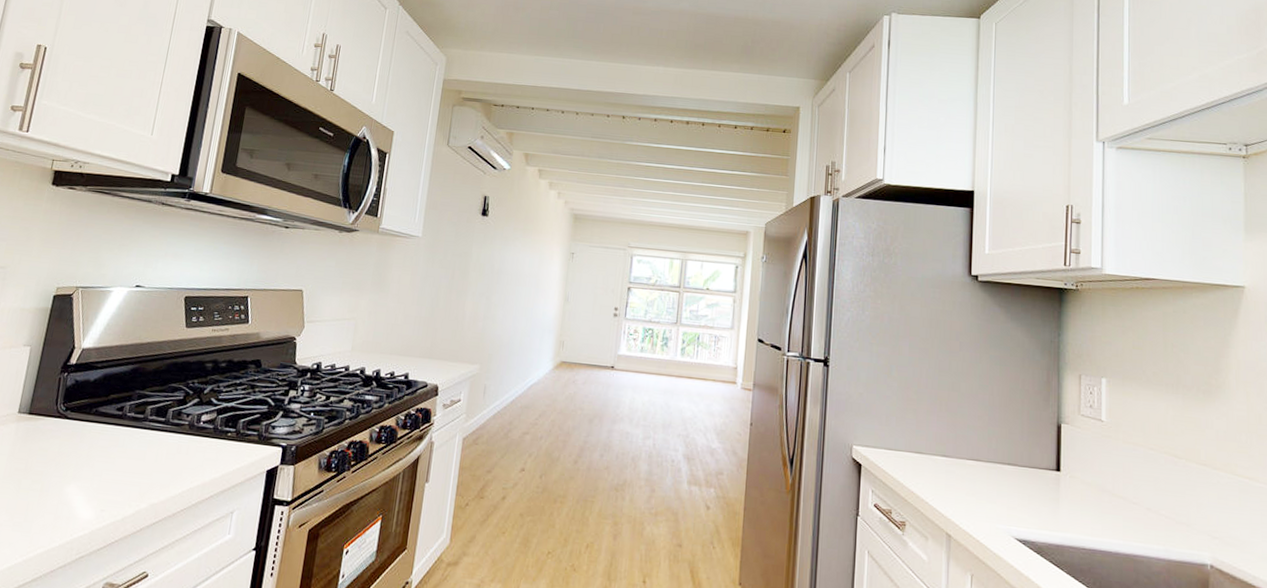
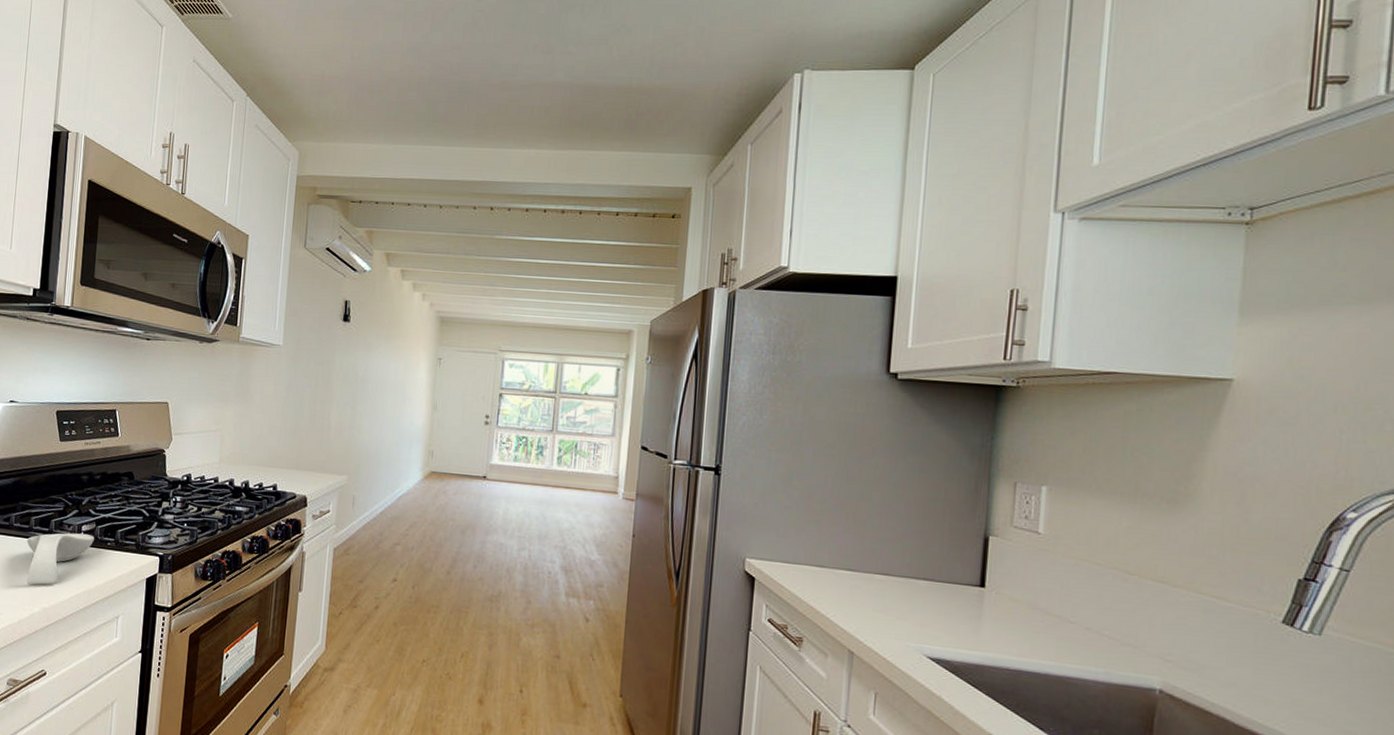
spoon rest: none [134,423,214,478] -> present [26,533,94,585]

